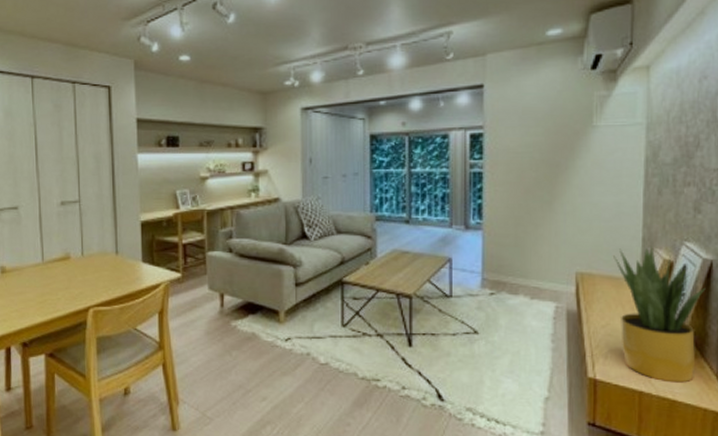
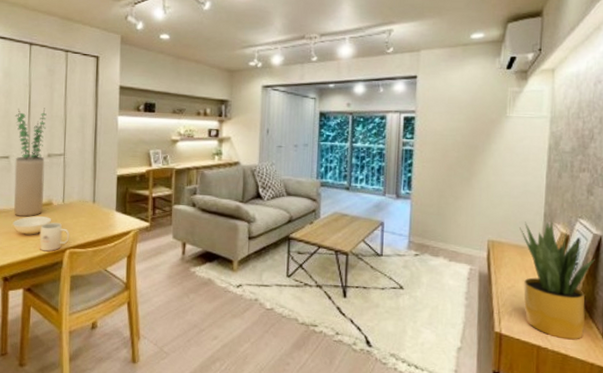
vase: none [21,149,60,274] -> present [14,108,47,217]
bowl: none [27,273,71,294] -> present [12,216,52,235]
mug: none [58,278,93,312] -> present [39,222,70,252]

